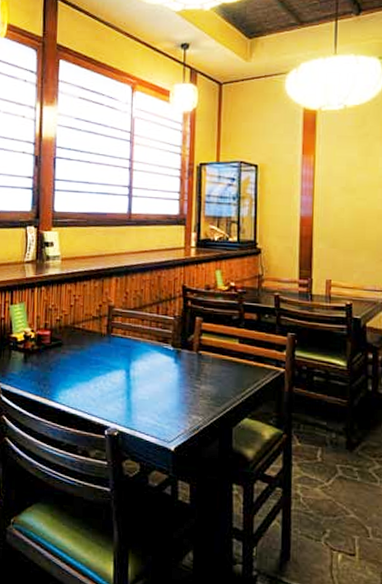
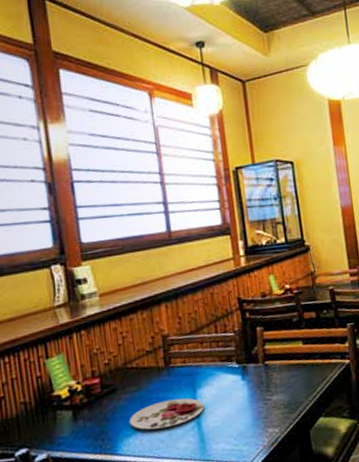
plate: none [68,364,136,389] -> present [129,398,204,430]

